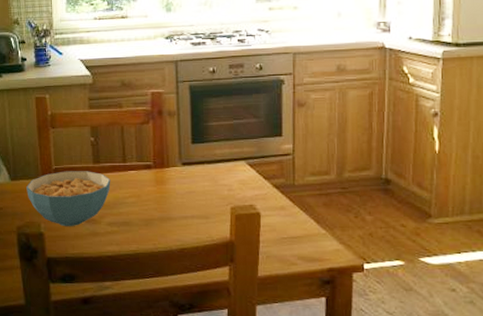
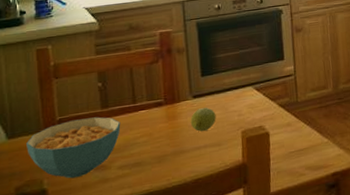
fruit: none [178,177,205,202] -> present [190,107,216,132]

